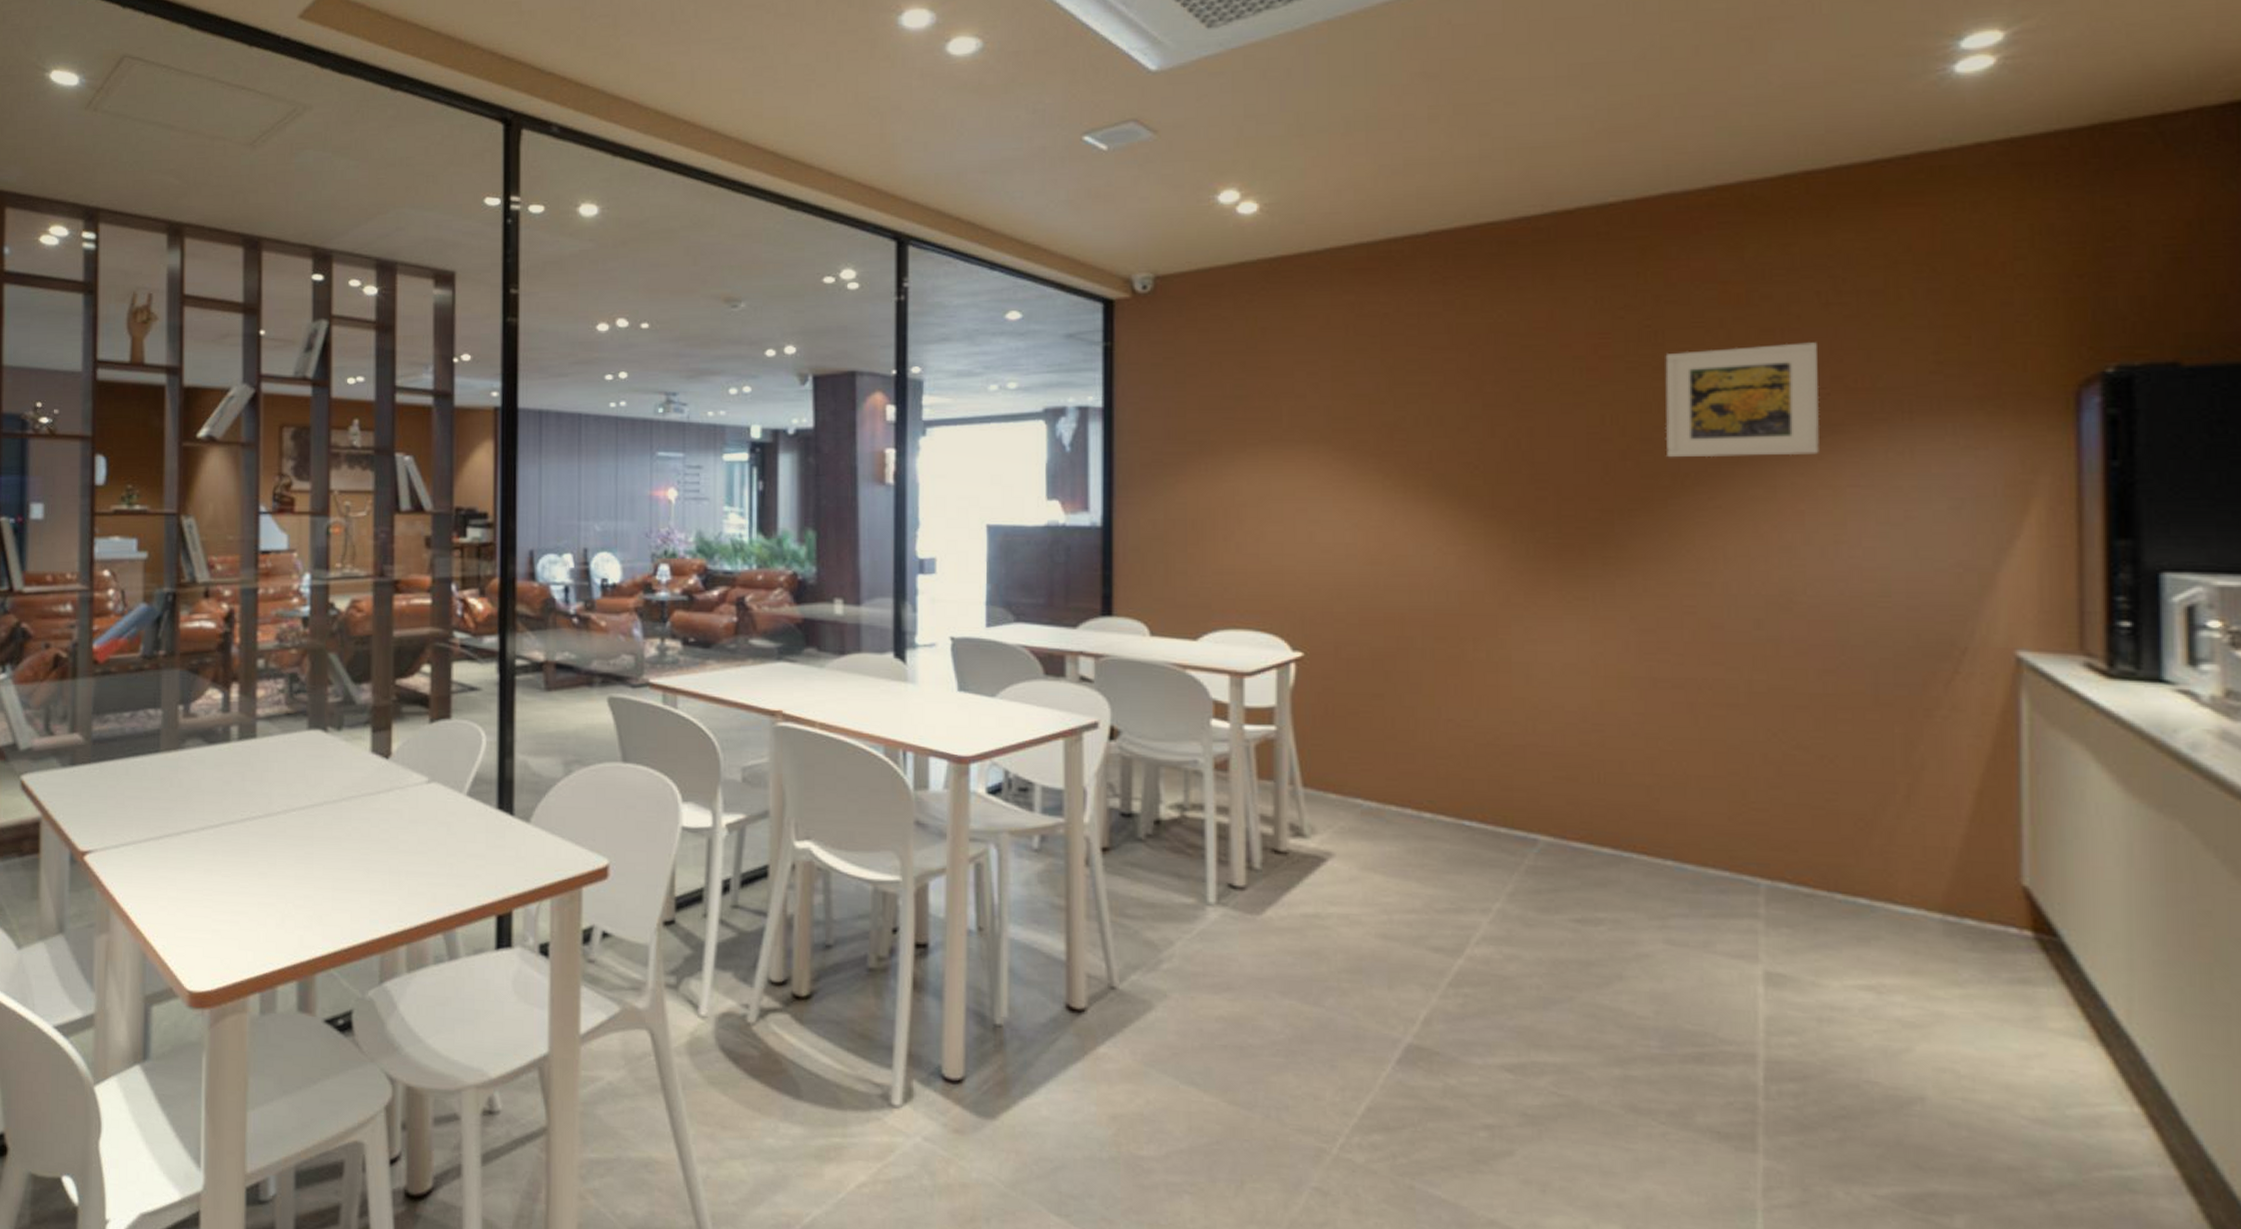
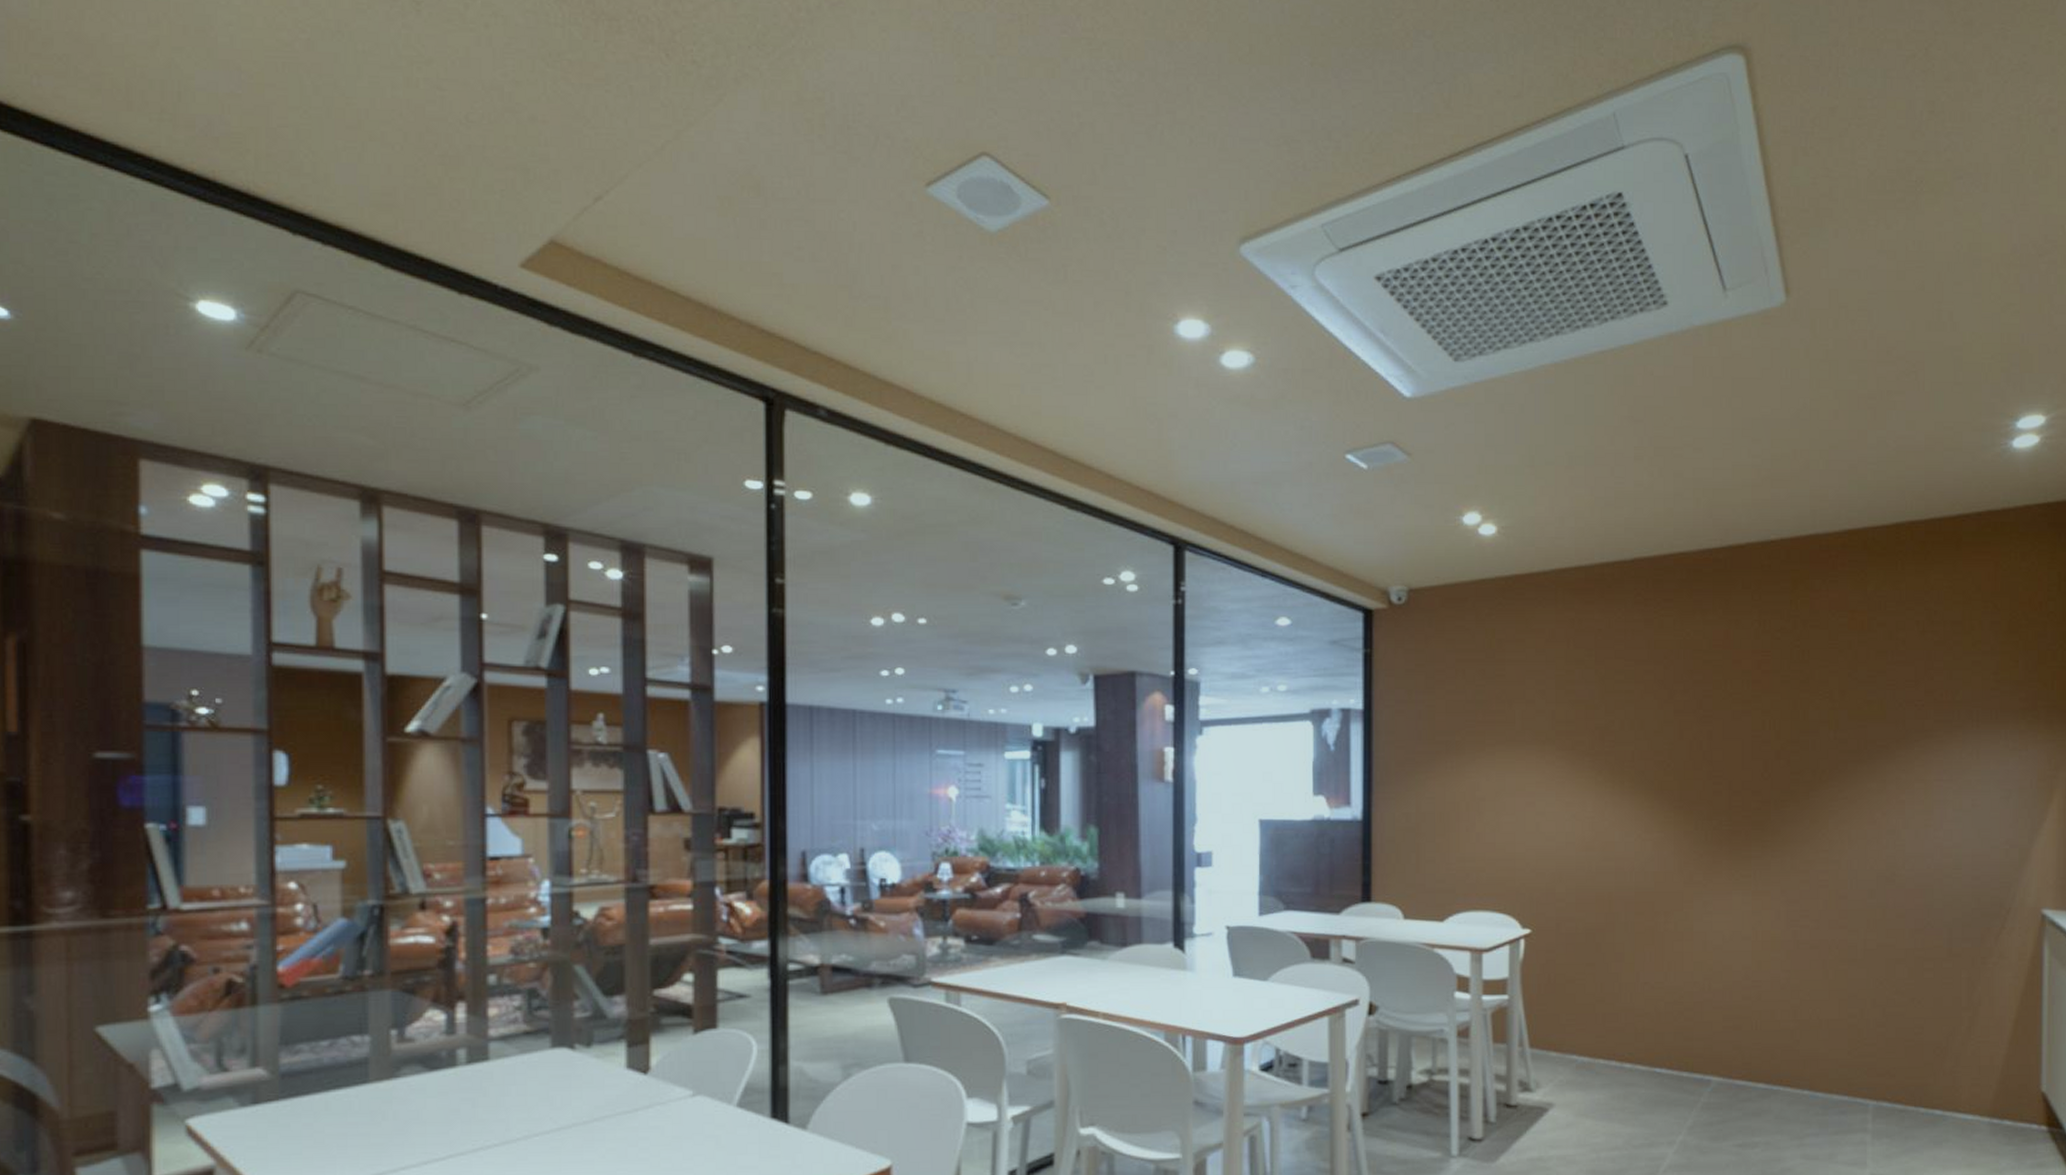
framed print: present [1665,342,1820,458] -> none [1808,663,1917,757]

